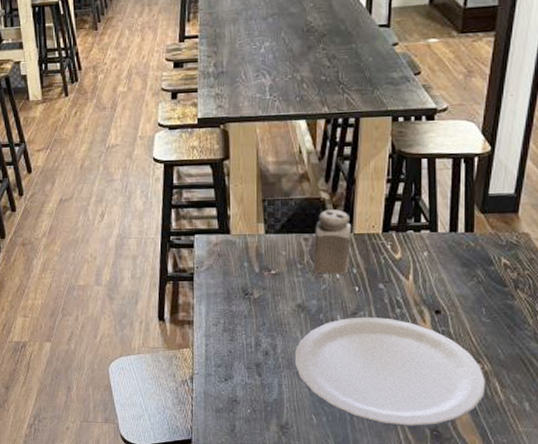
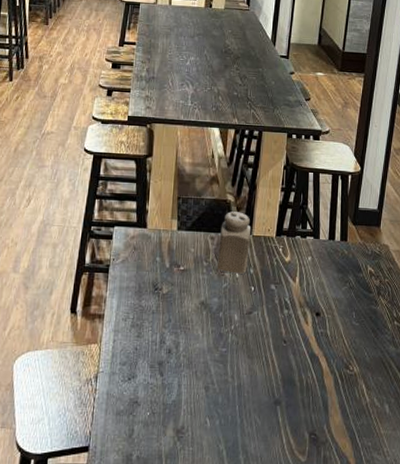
plate: present [295,316,486,427] -> none [195,316,355,431]

